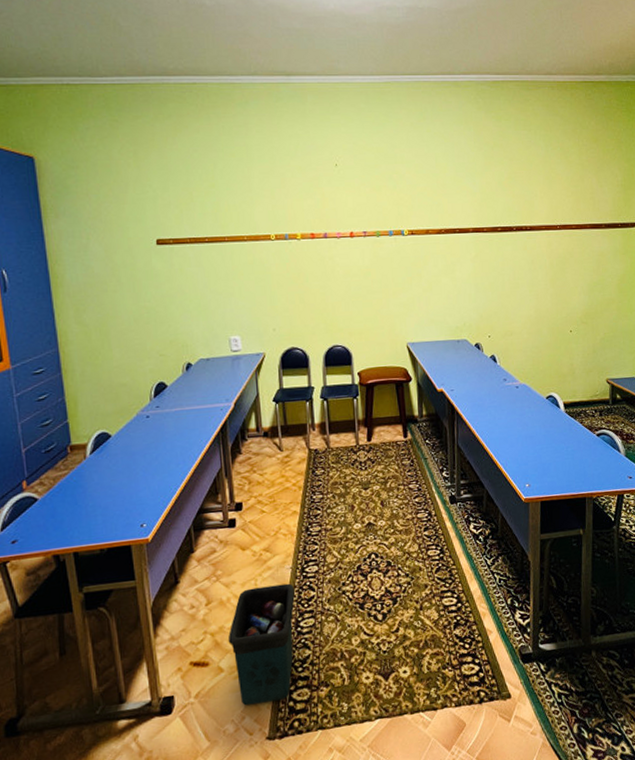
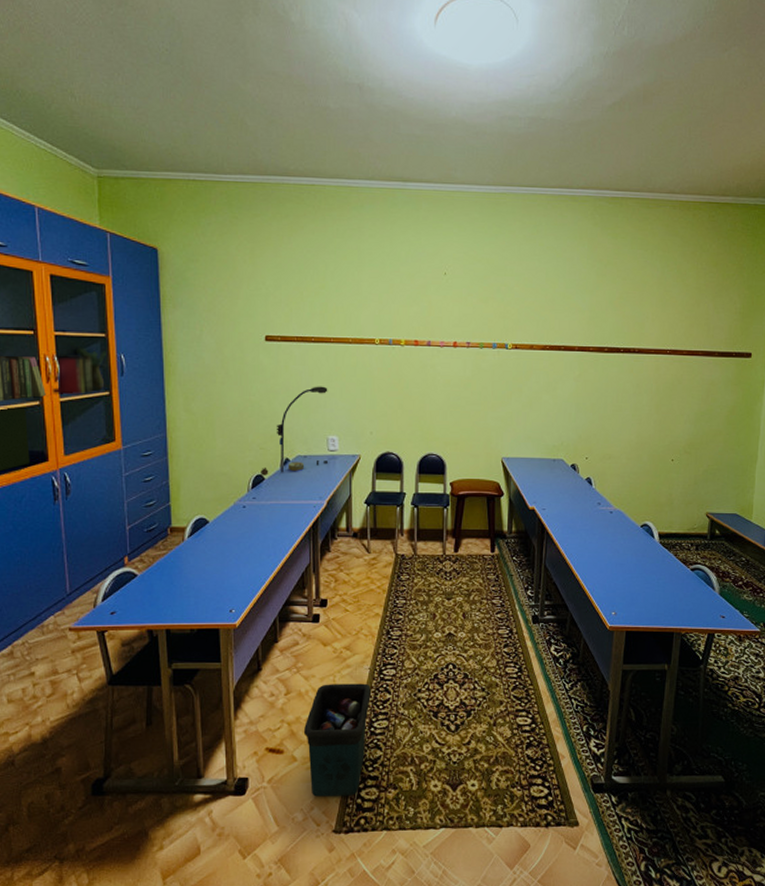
desk lamp: none [161,286,232,384] -> present [259,386,328,477]

